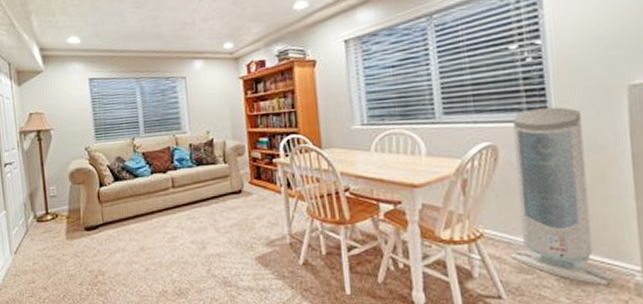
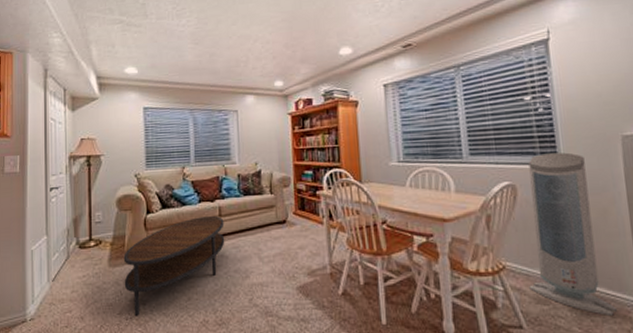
coffee table: none [80,187,180,286] -> present [123,215,225,316]

